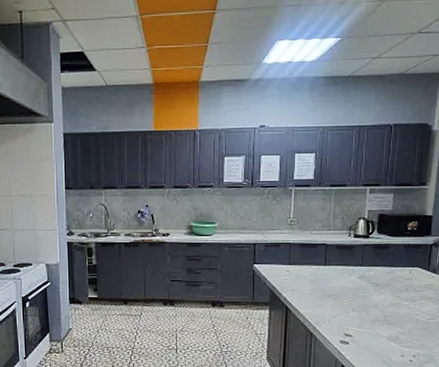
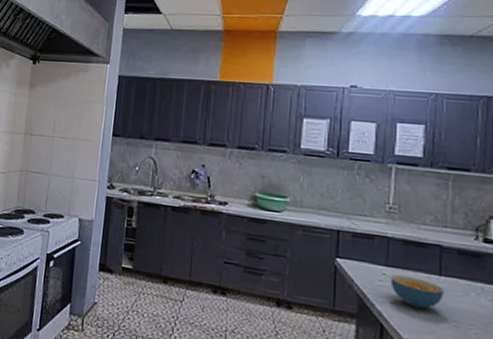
cereal bowl: none [292,270,327,291] -> present [390,275,443,309]

